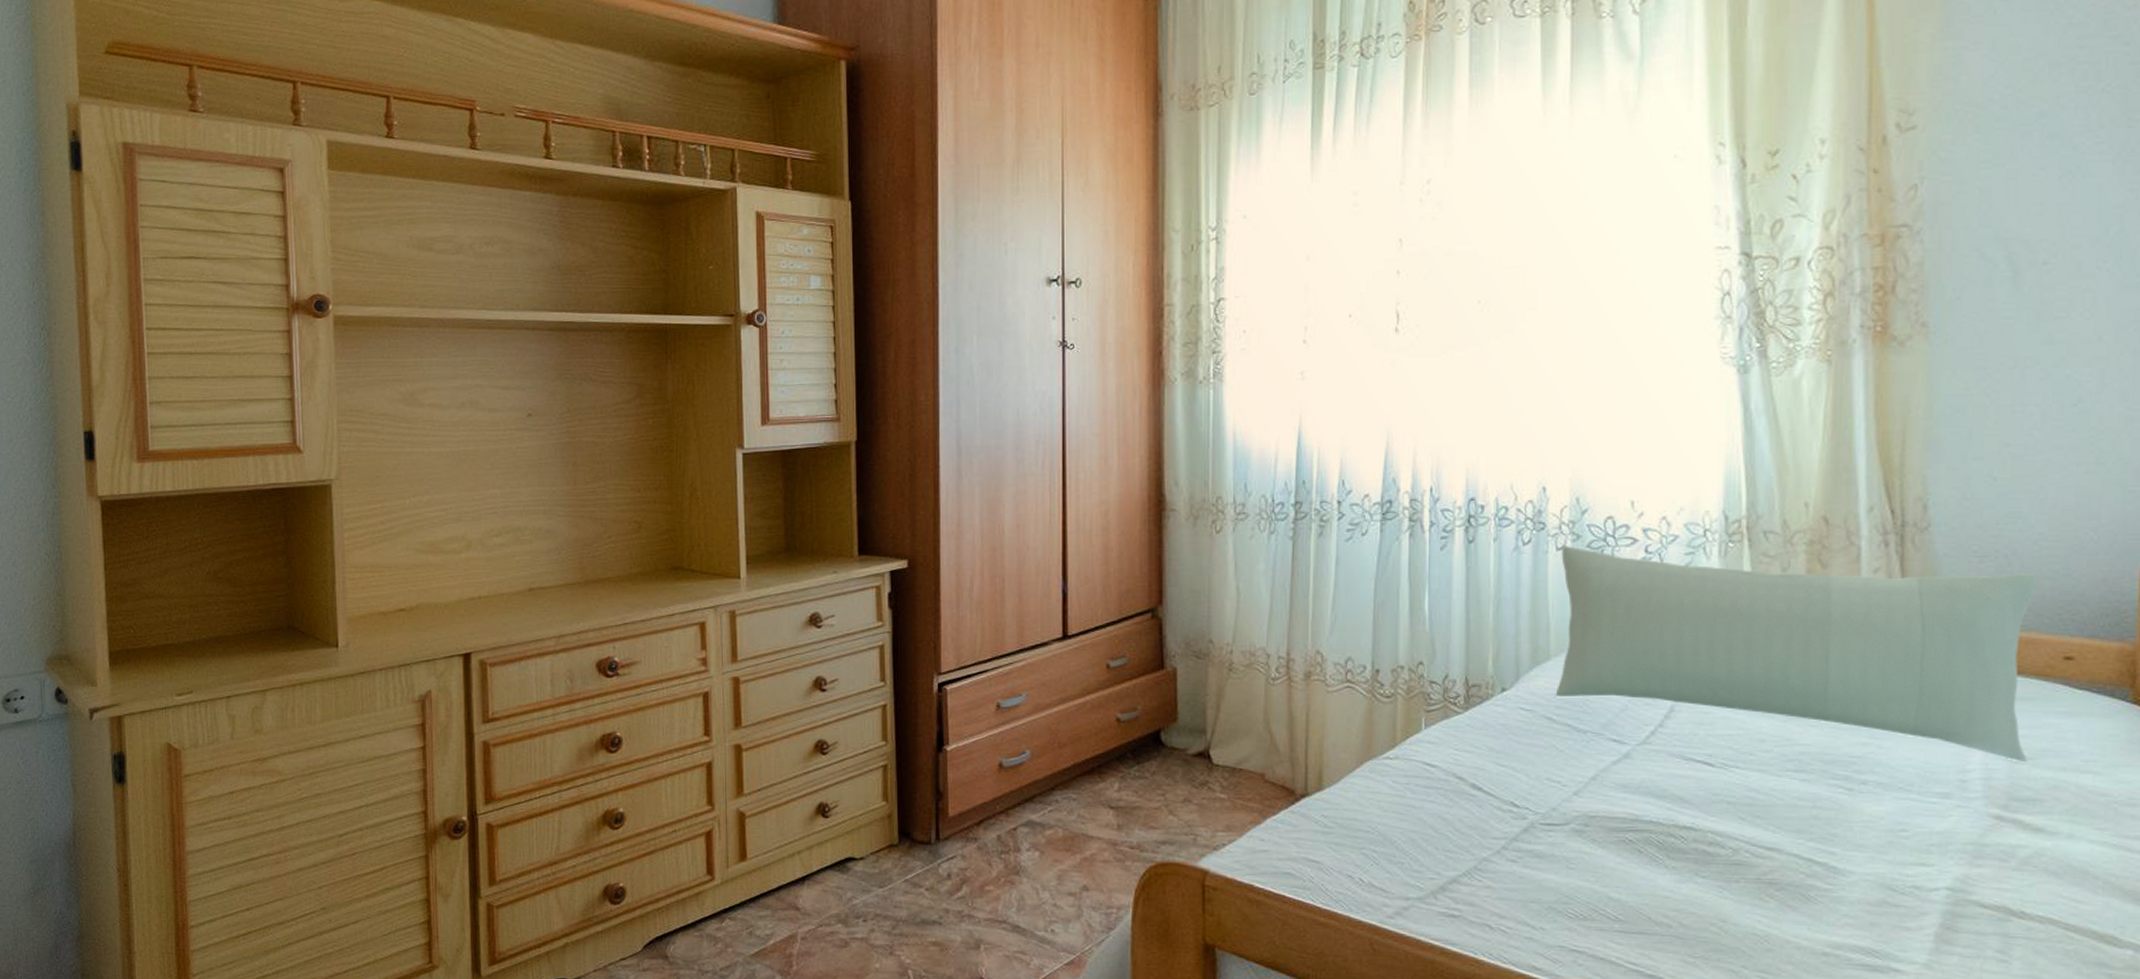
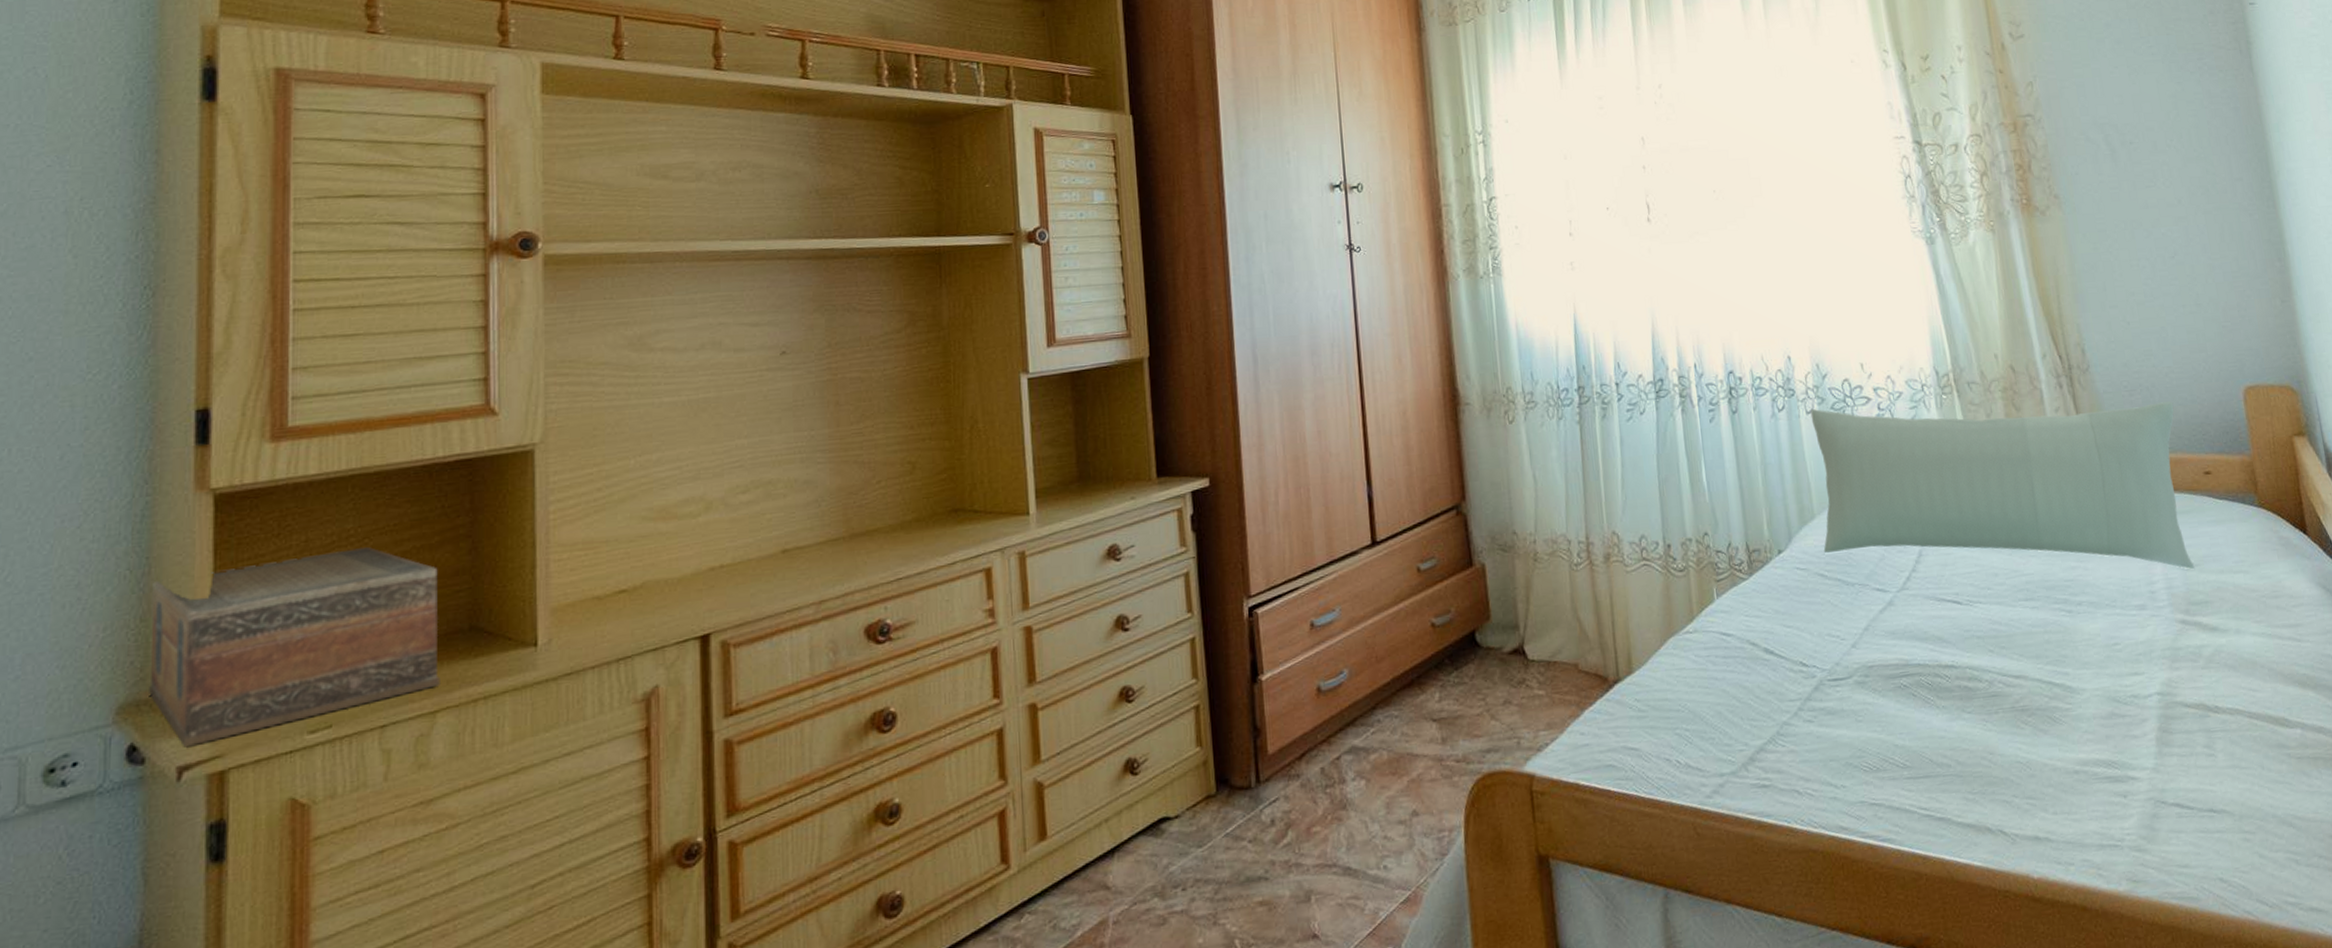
decorative box: none [63,553,268,695] -> present [149,547,440,748]

